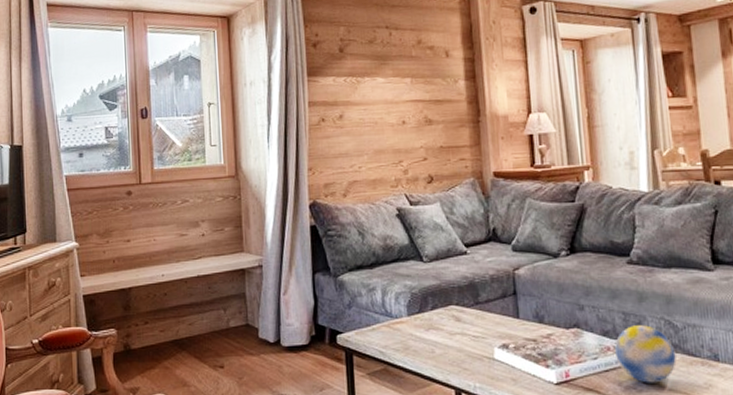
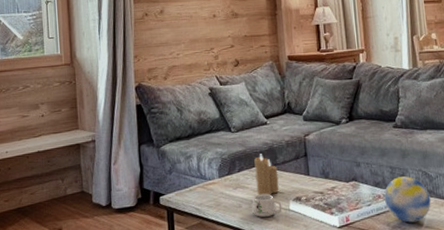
mug: none [446,338,485,366] -> present [251,193,282,217]
candle: none [451,289,482,340] -> present [254,154,280,196]

